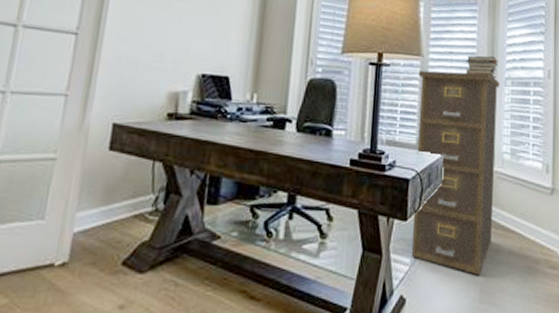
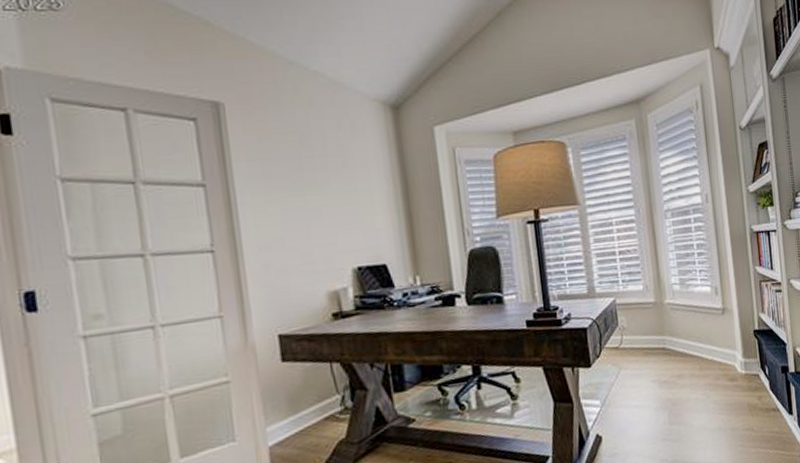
filing cabinet: present [411,70,500,275] -> none [577,209,673,402]
book stack: present [465,55,498,79] -> none [623,191,656,214]

